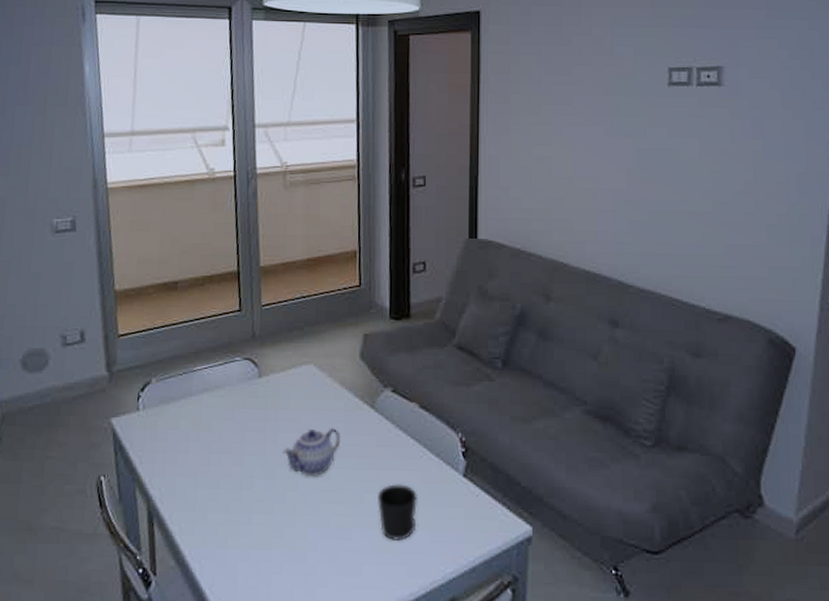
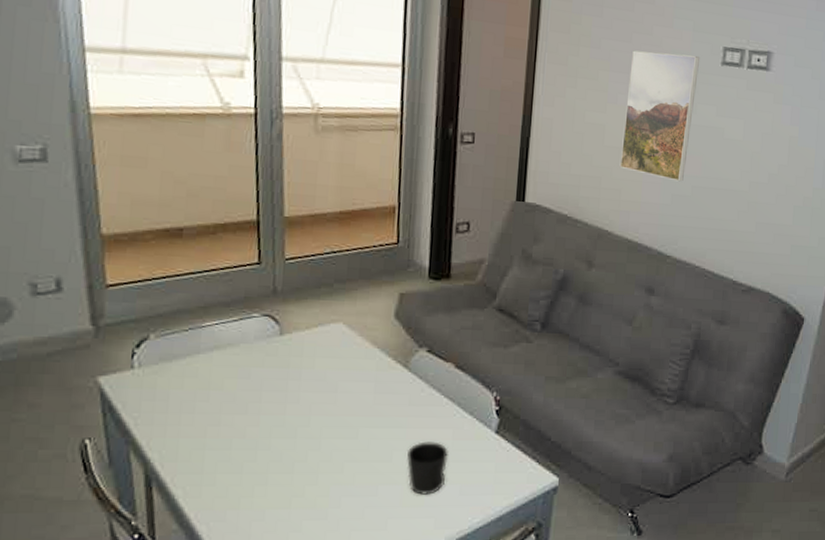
teapot: present [282,427,341,477] -> none [305,387,371,437]
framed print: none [570,80,645,208] -> present [619,50,701,182]

